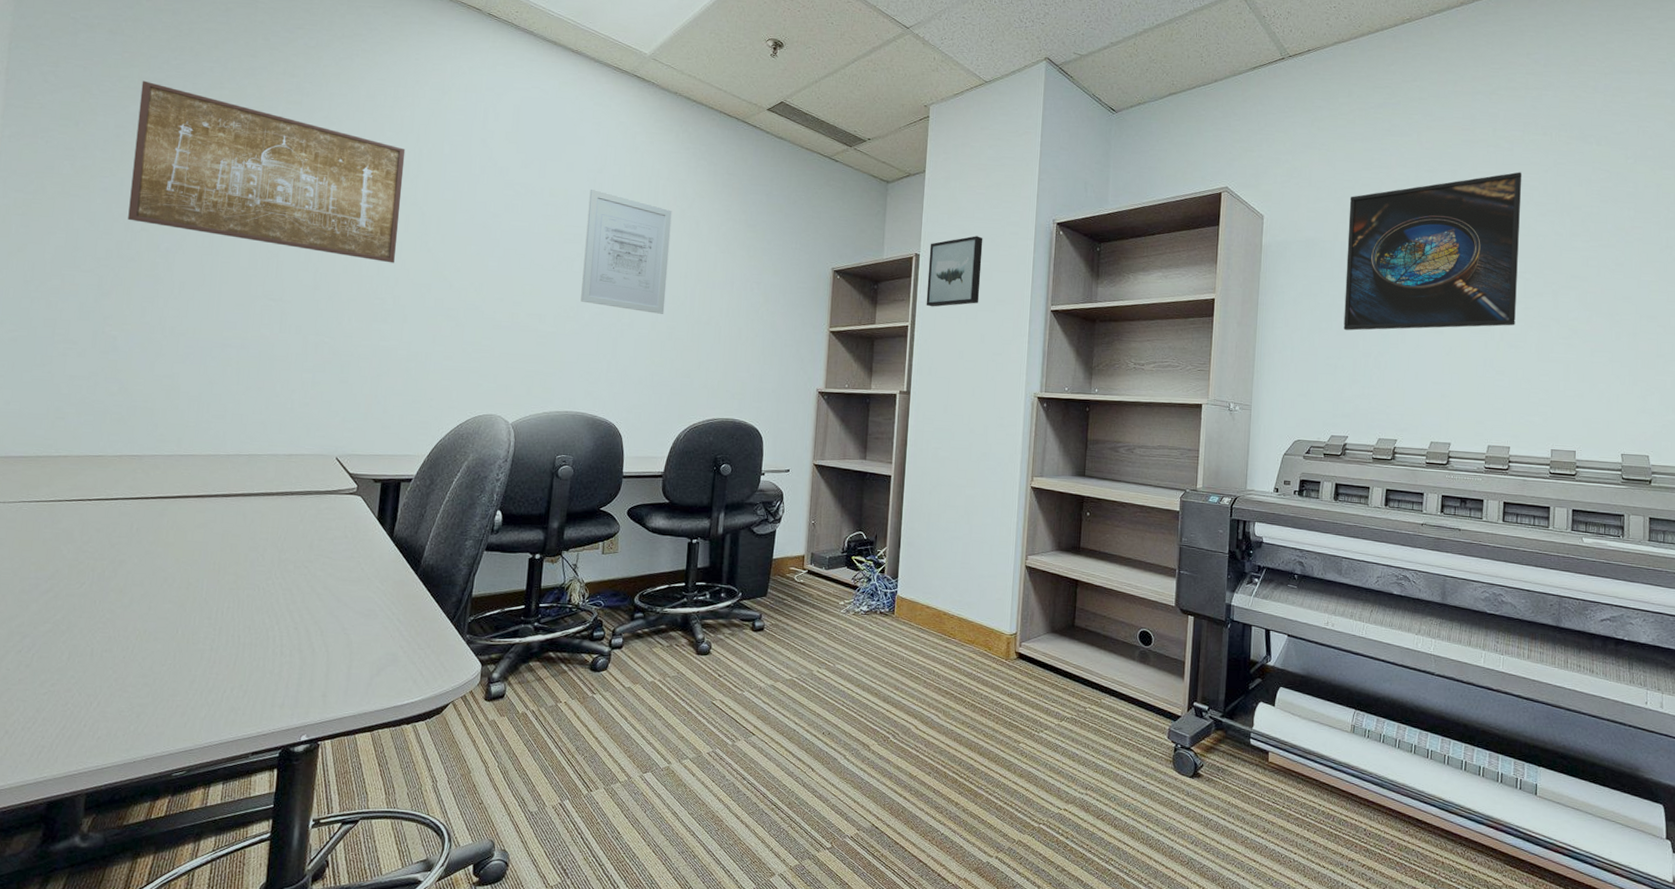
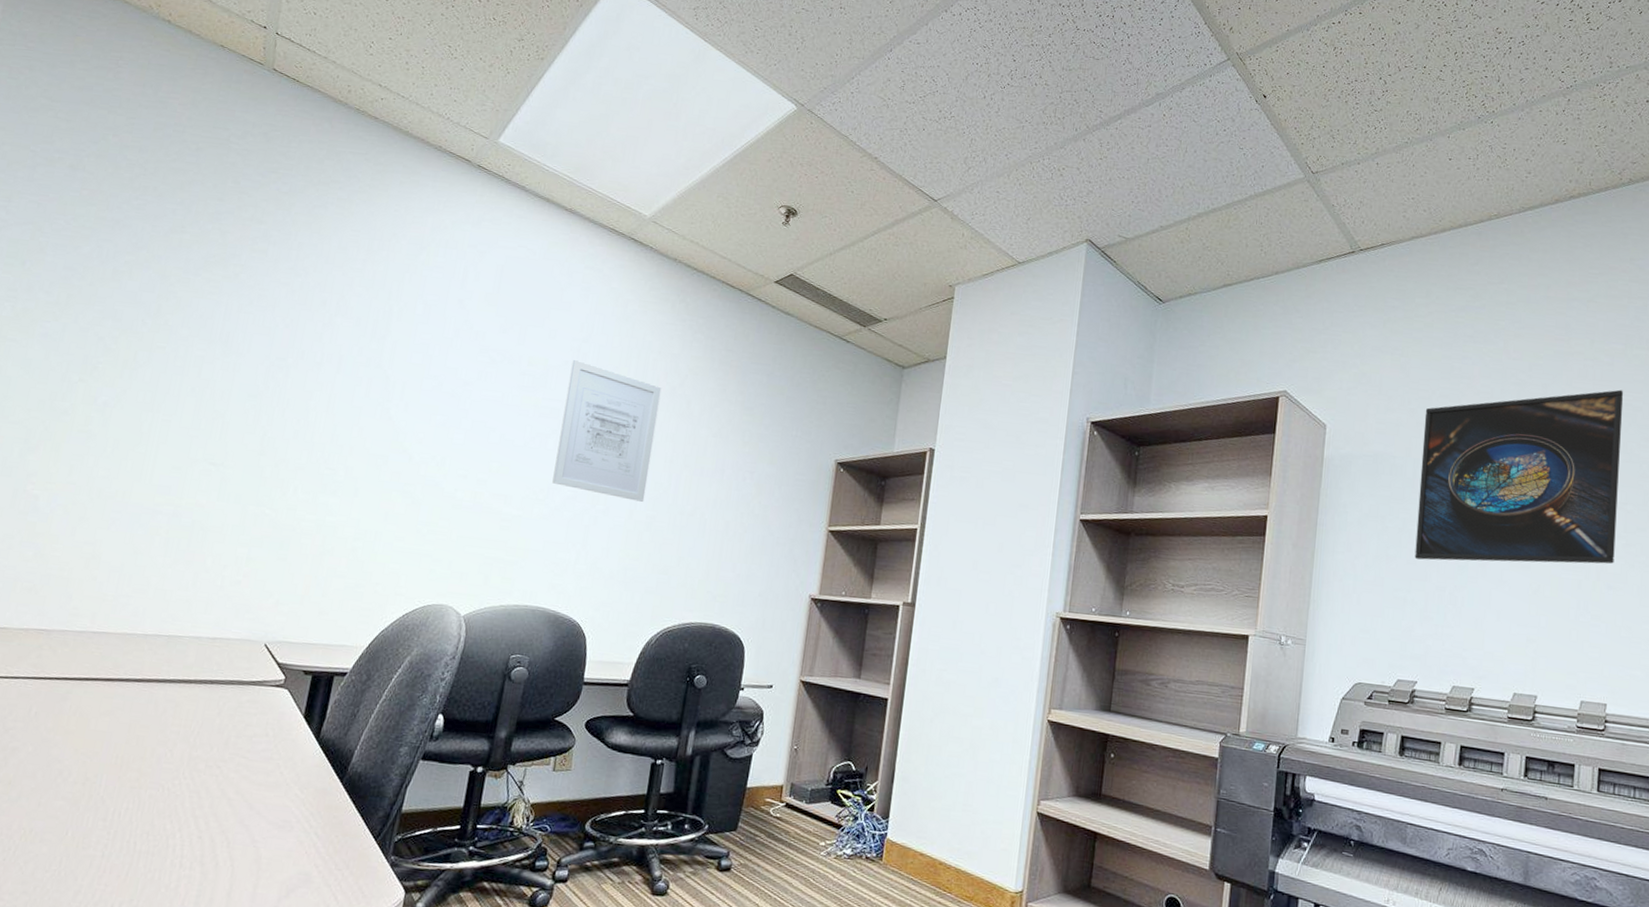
wall art: present [128,80,406,263] -> none [66,220,375,431]
wall art: present [926,236,983,307] -> none [938,431,1007,509]

